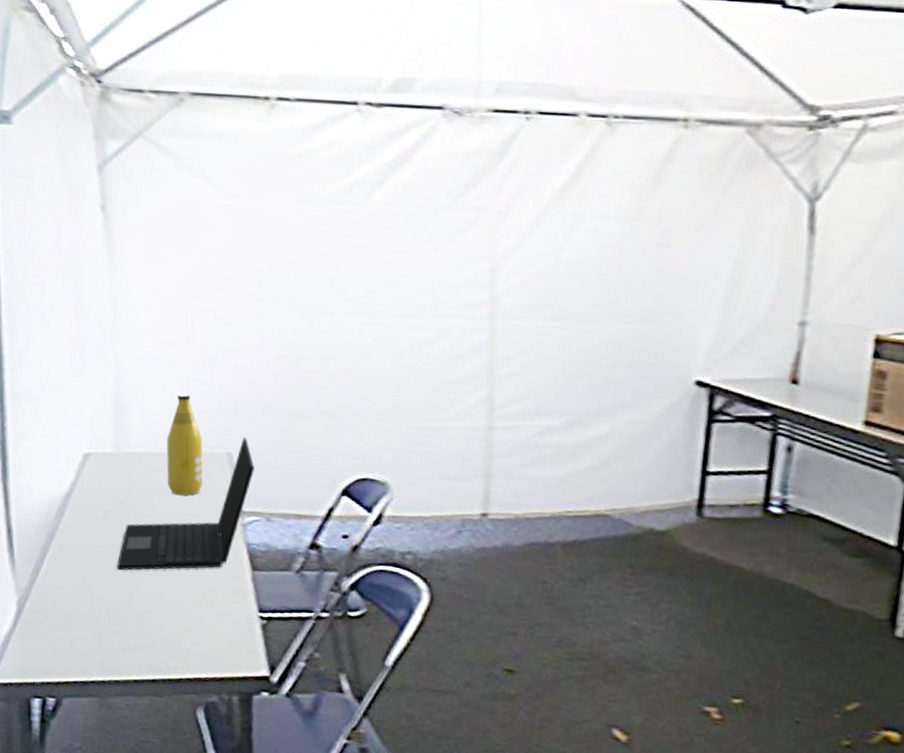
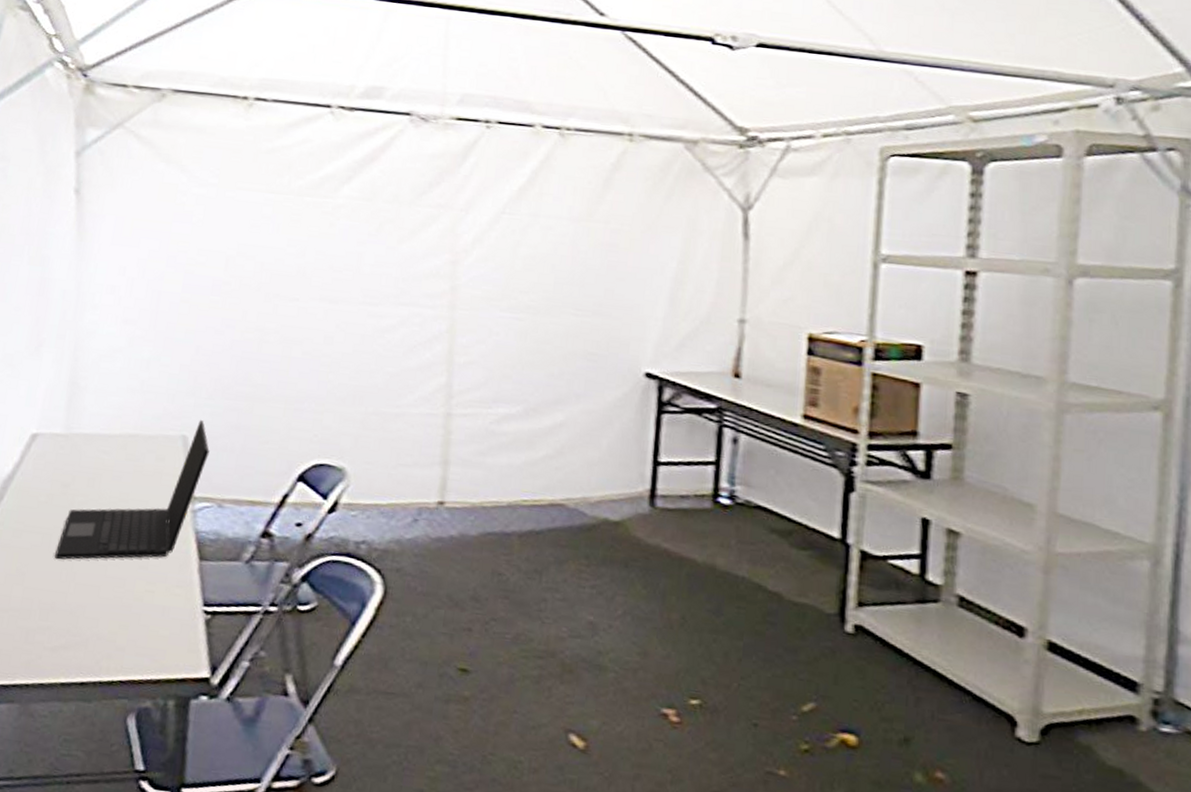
bottle: present [166,393,203,496] -> none [117,374,158,480]

